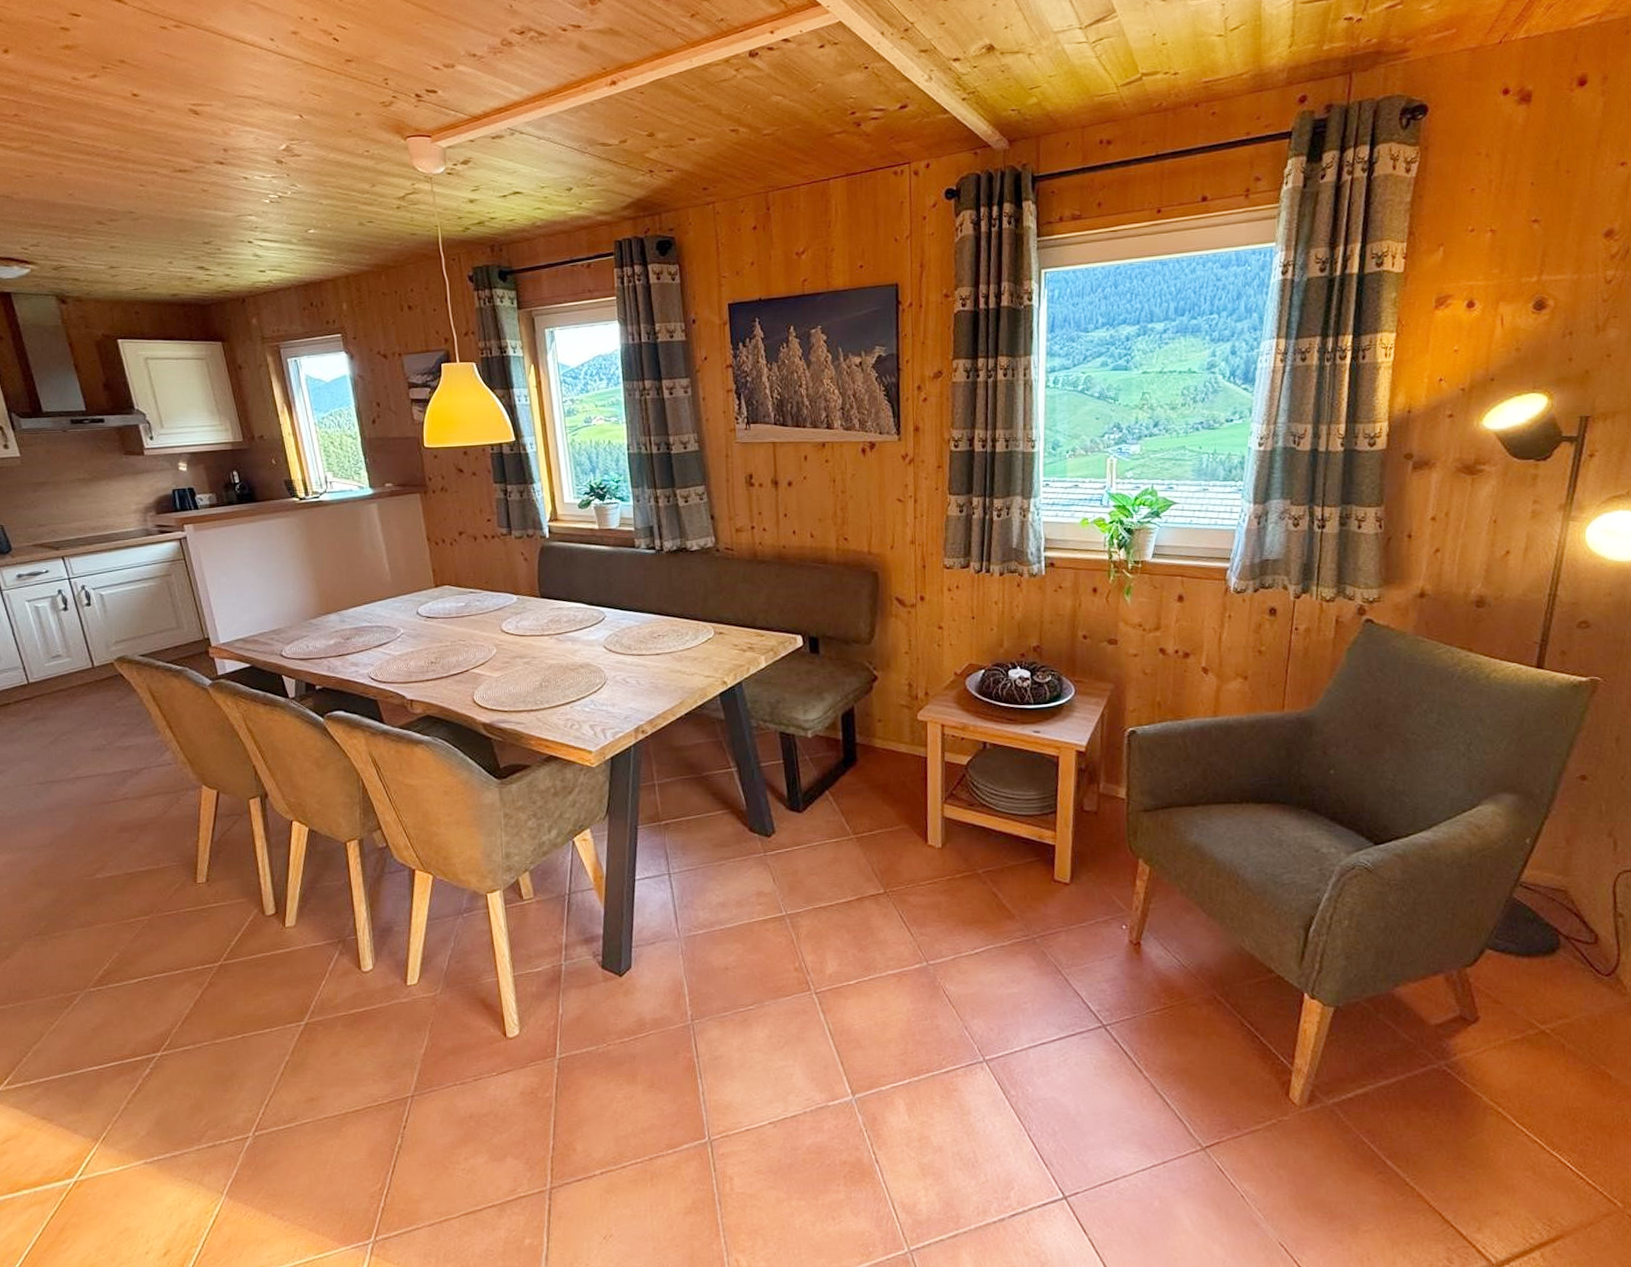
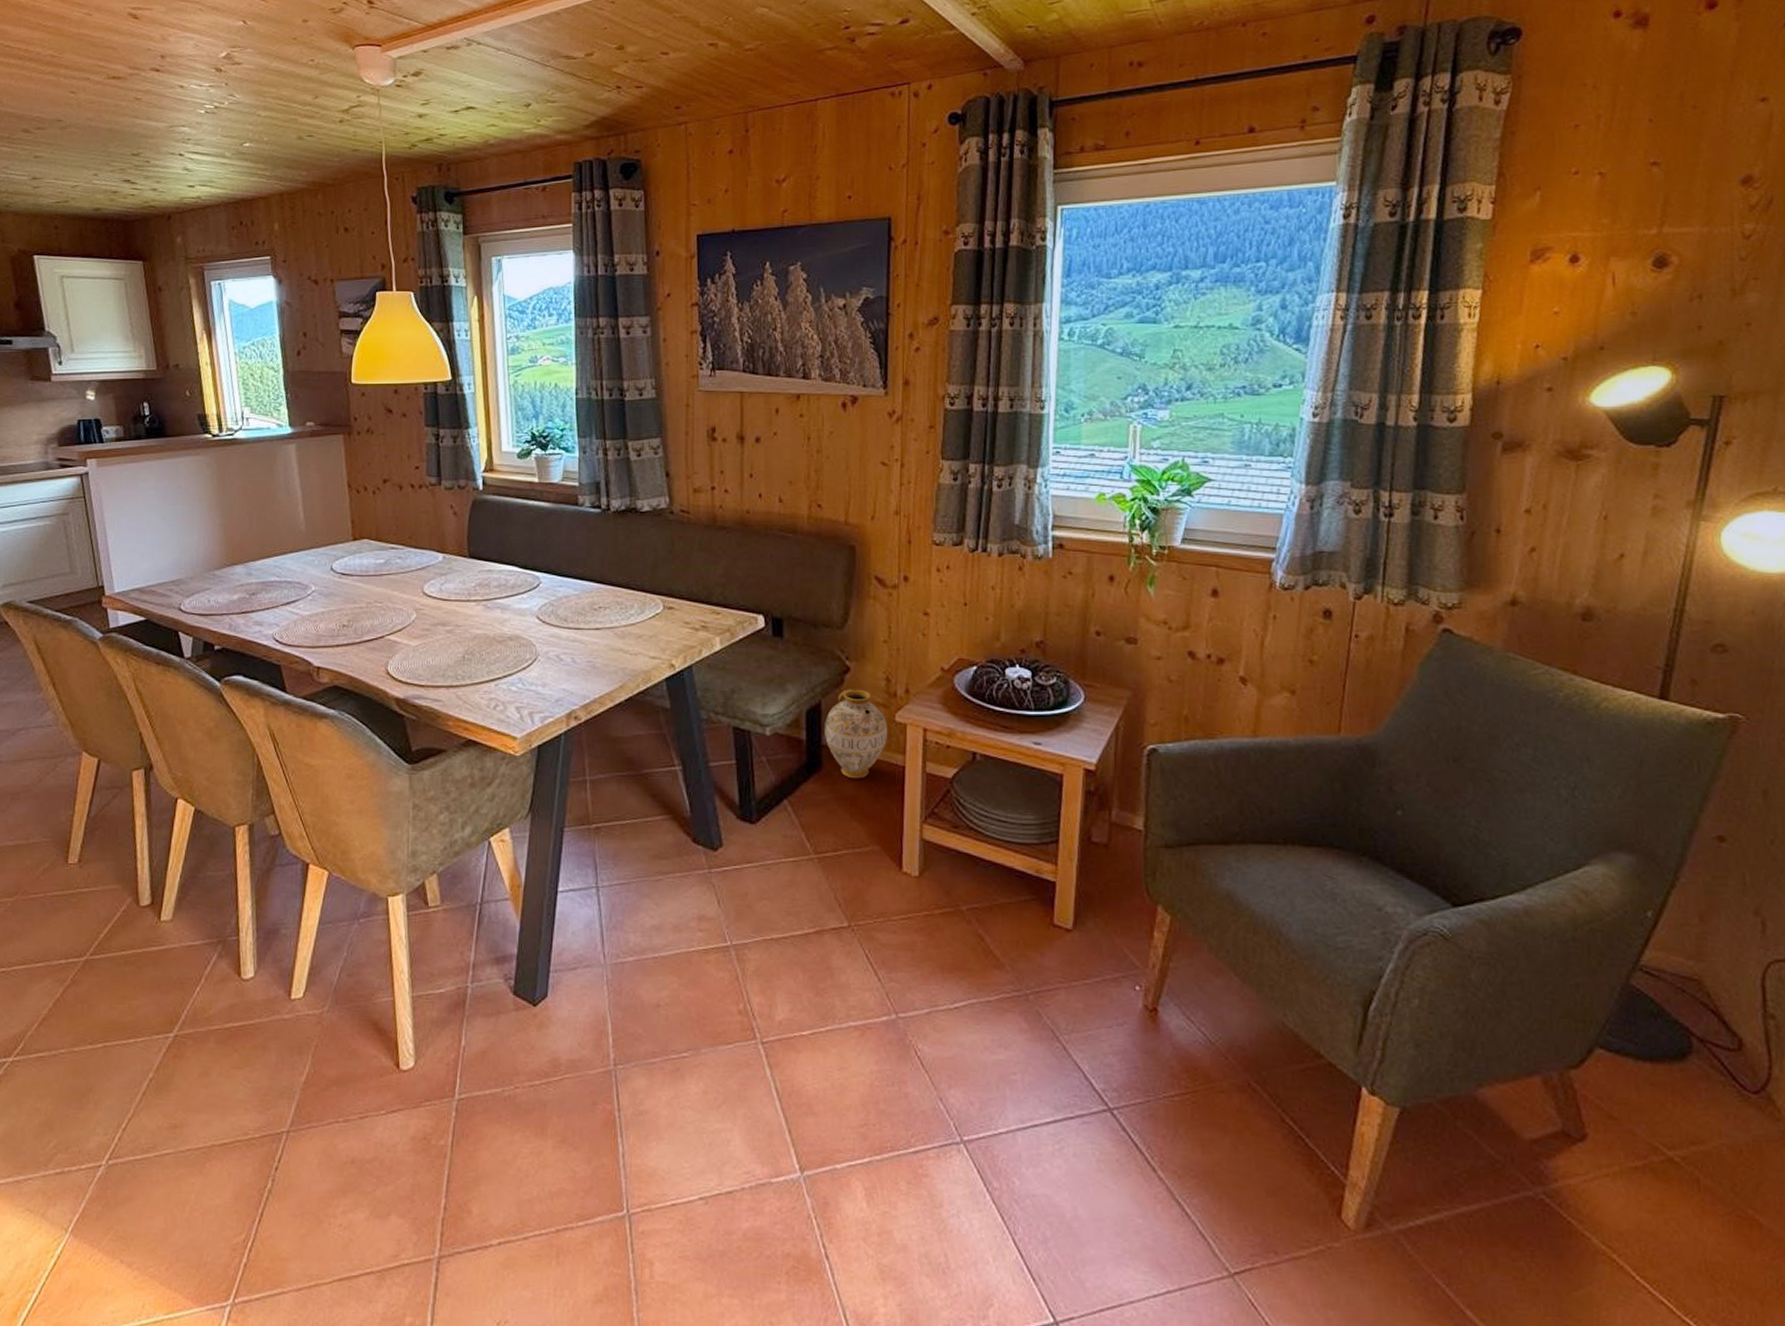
ceramic jug: none [858,694,912,770] -> present [825,689,888,779]

